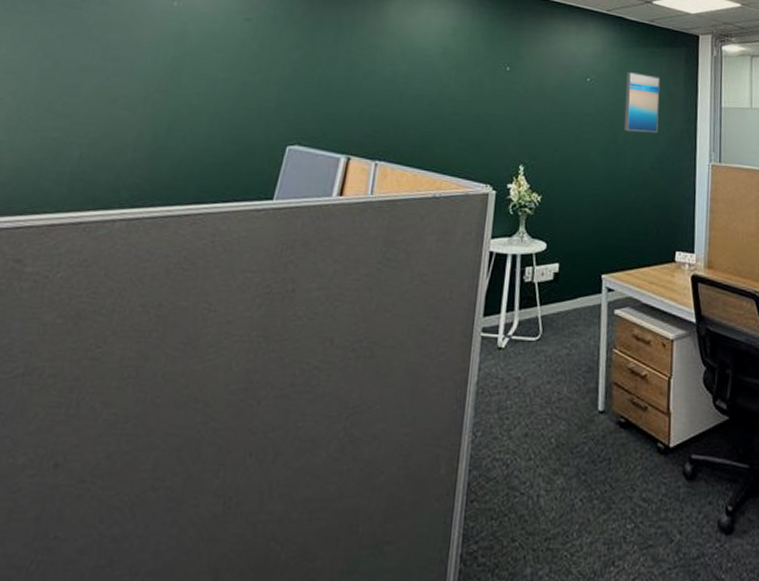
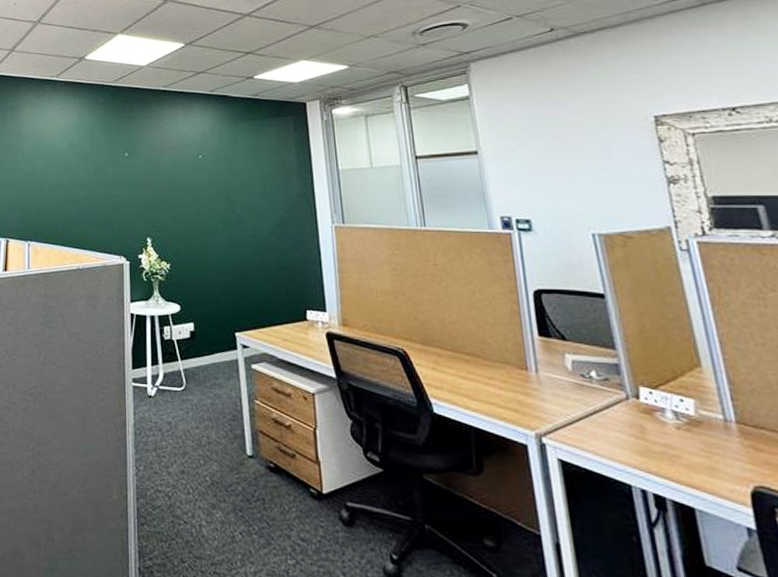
wall art: present [623,72,661,134] -> none [237,145,274,201]

